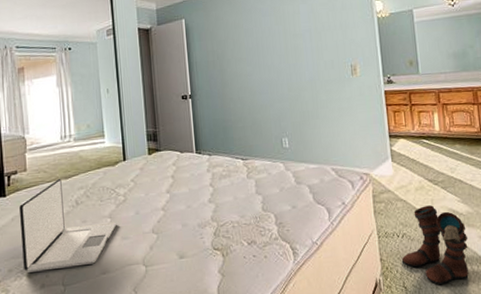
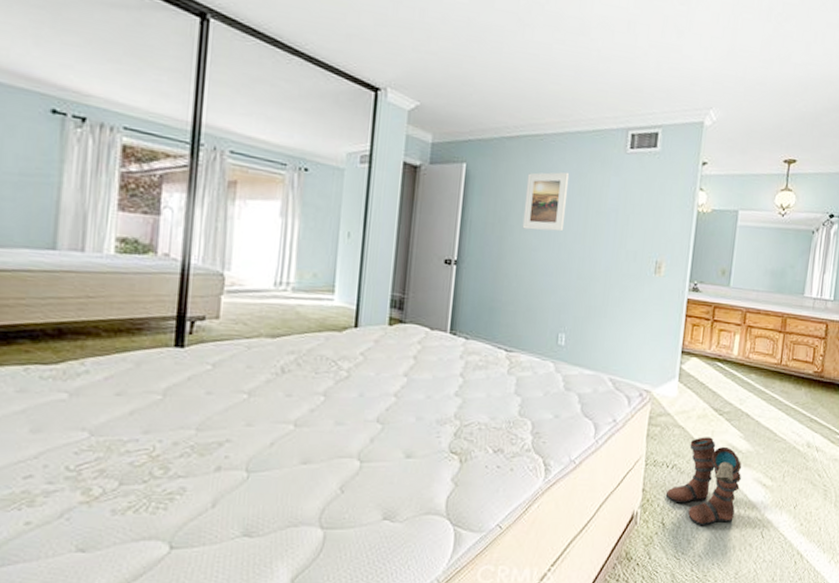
laptop: present [19,178,117,273] -> none [195,335,332,451]
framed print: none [233,9,270,60] -> present [522,172,569,232]

